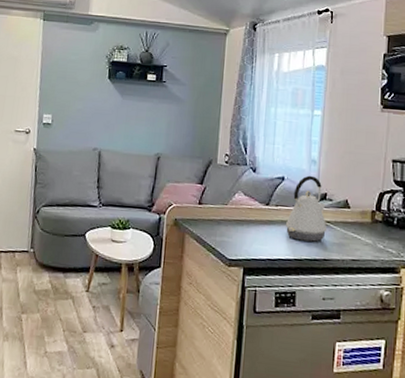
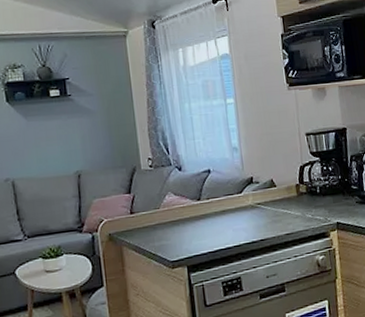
kettle: present [285,175,327,242] -> none [219,163,259,228]

